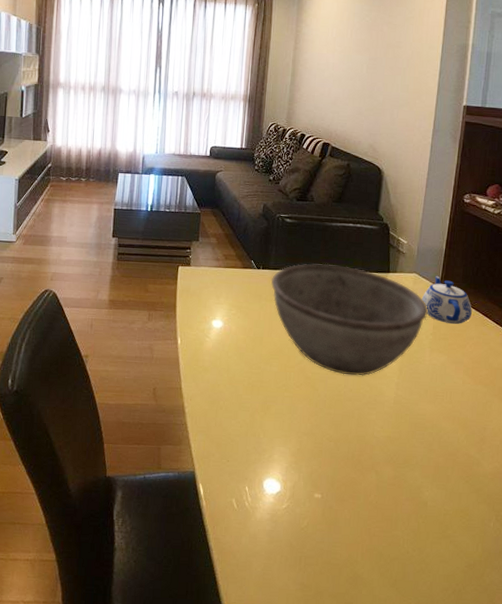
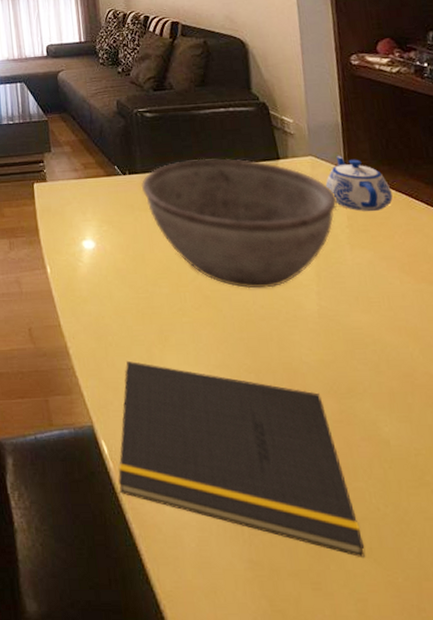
notepad: none [207,422,391,587] -> present [118,360,365,558]

